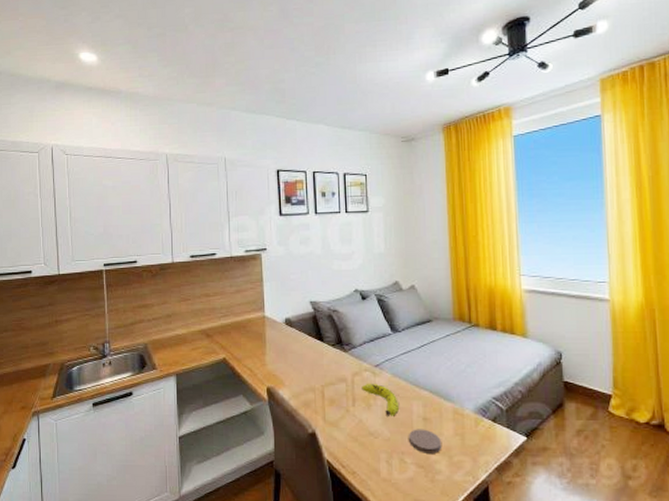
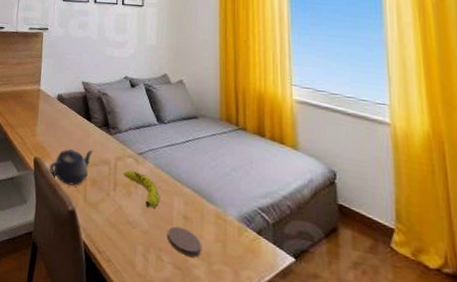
teapot: none [284,371,328,409] -> present [50,148,93,186]

